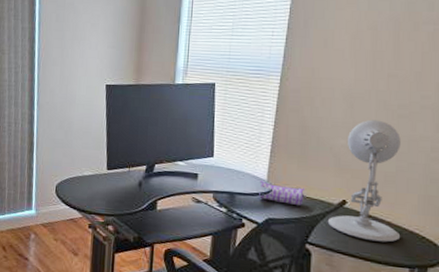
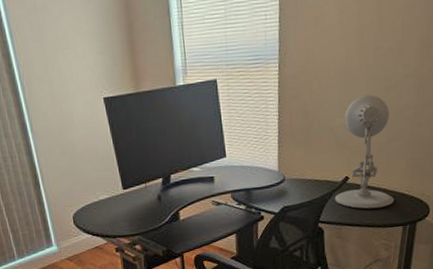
pencil case: present [259,181,304,206] -> none [272,172,312,190]

